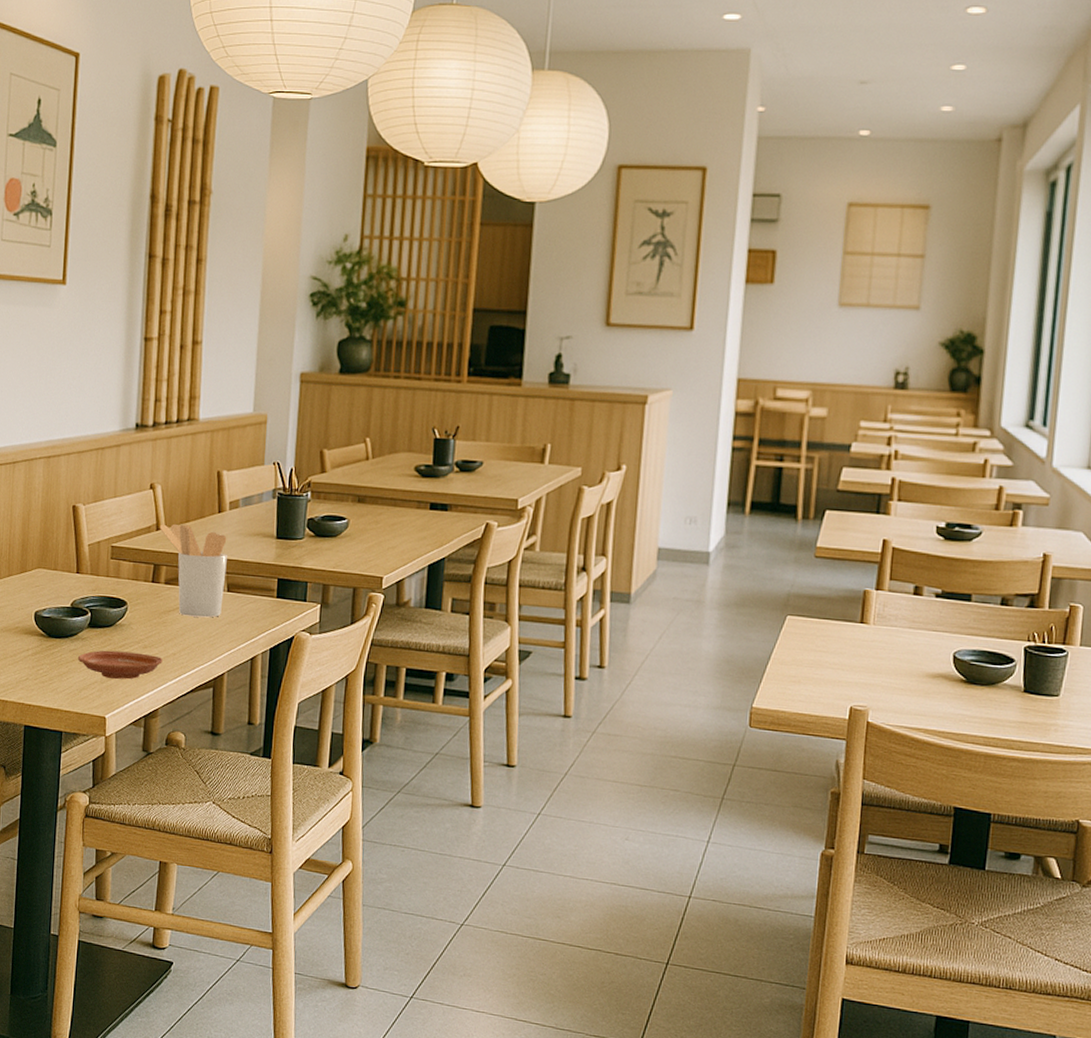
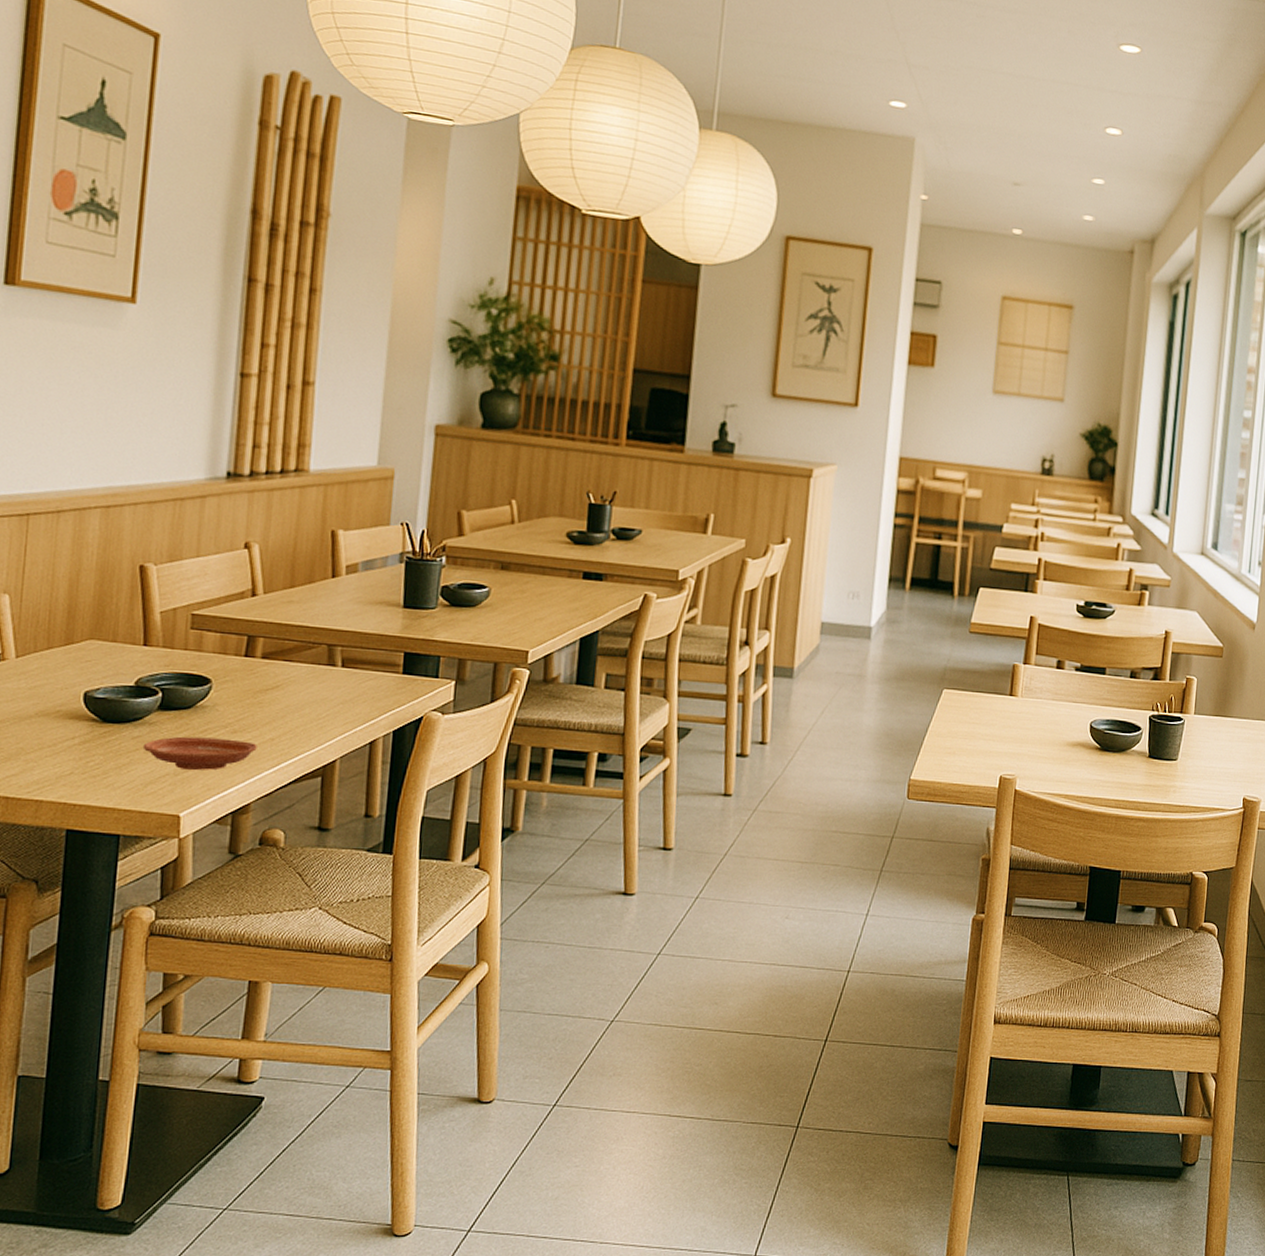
utensil holder: present [159,523,227,618] -> none [255,589,342,697]

